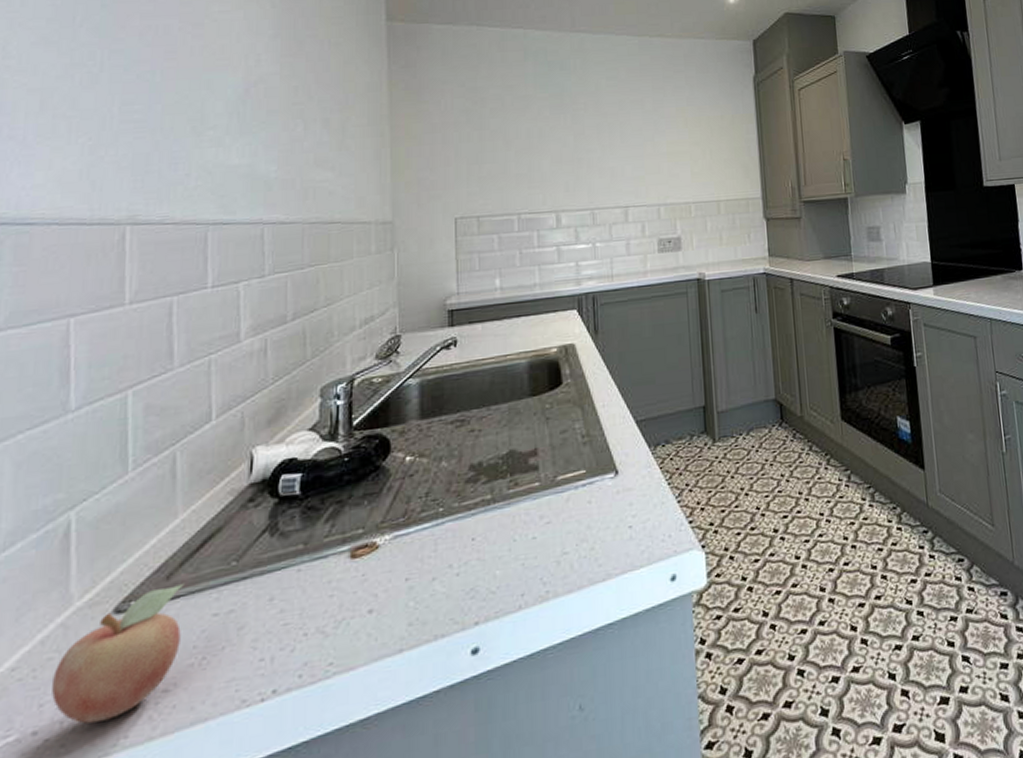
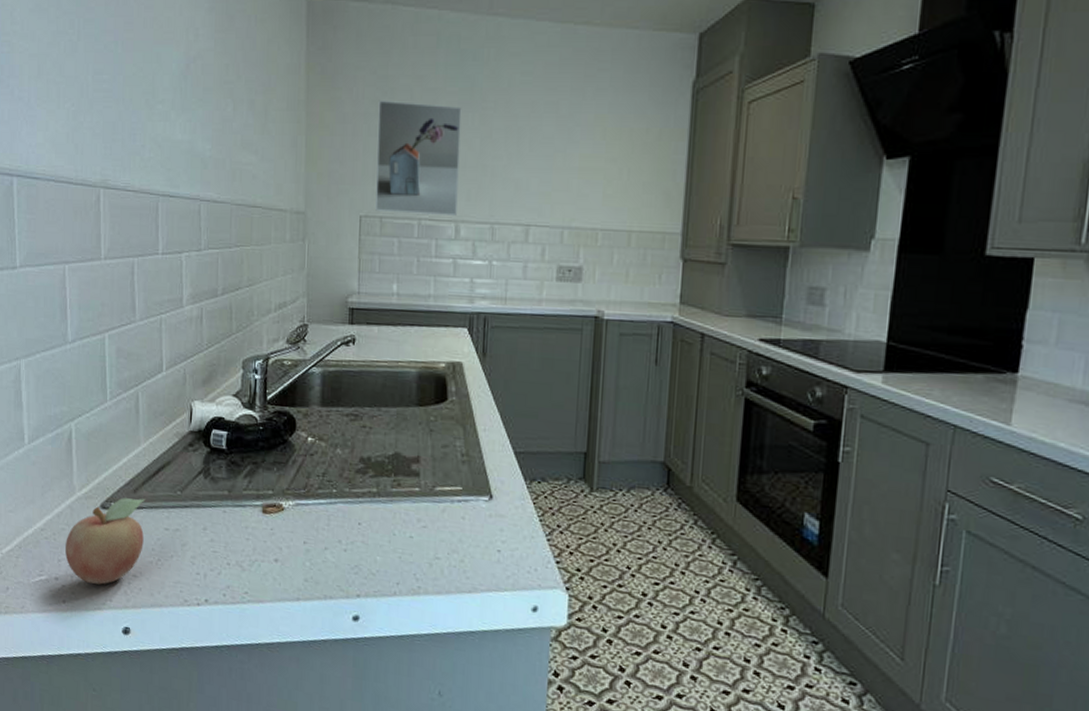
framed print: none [469,109,557,211] -> present [375,100,462,215]

